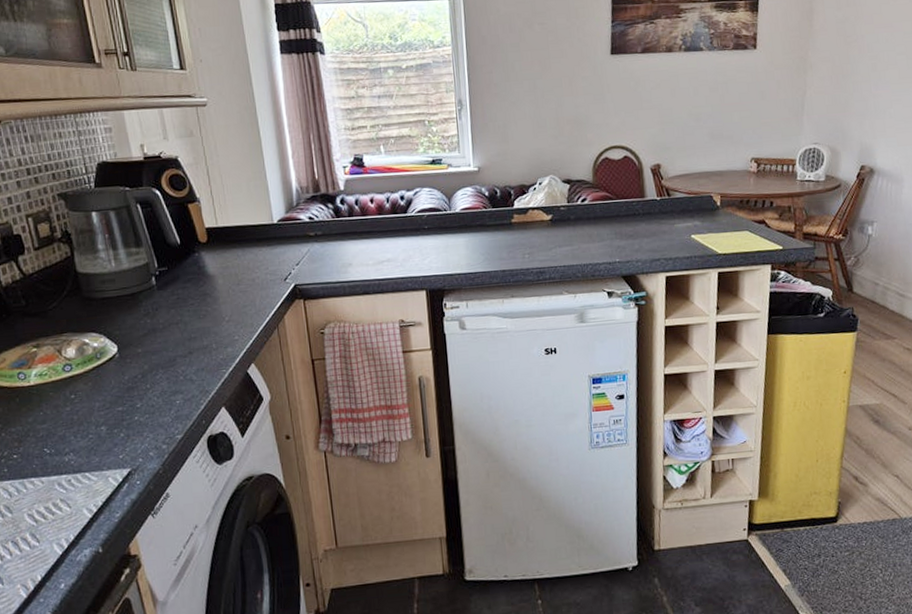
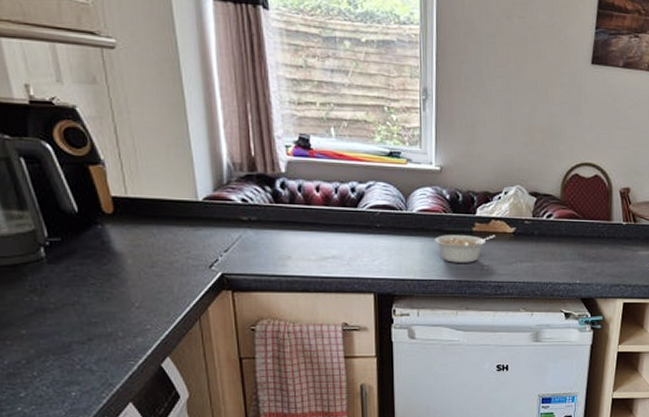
legume: none [478,224,533,254] -> present [435,235,495,263]

